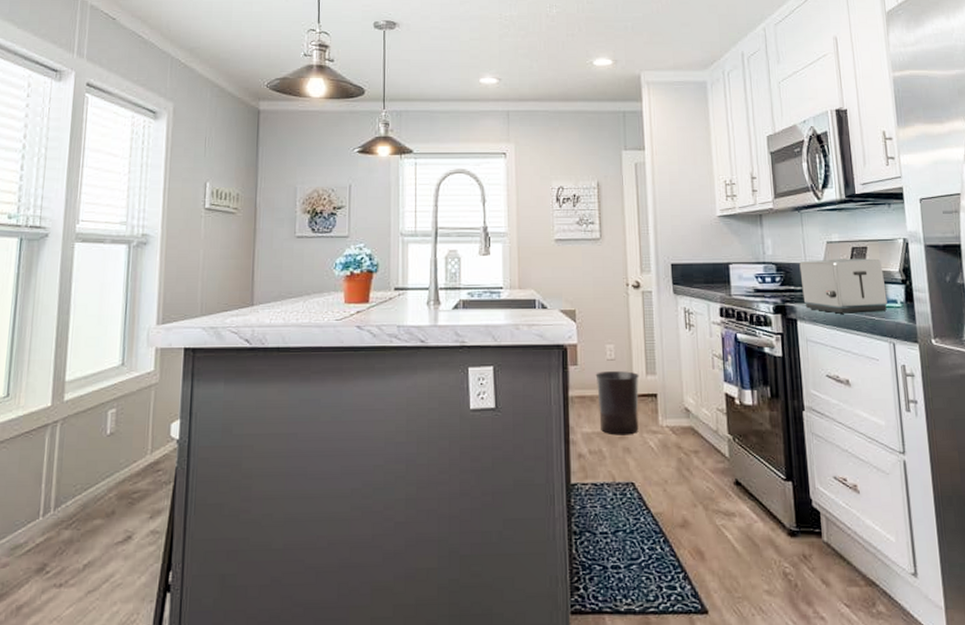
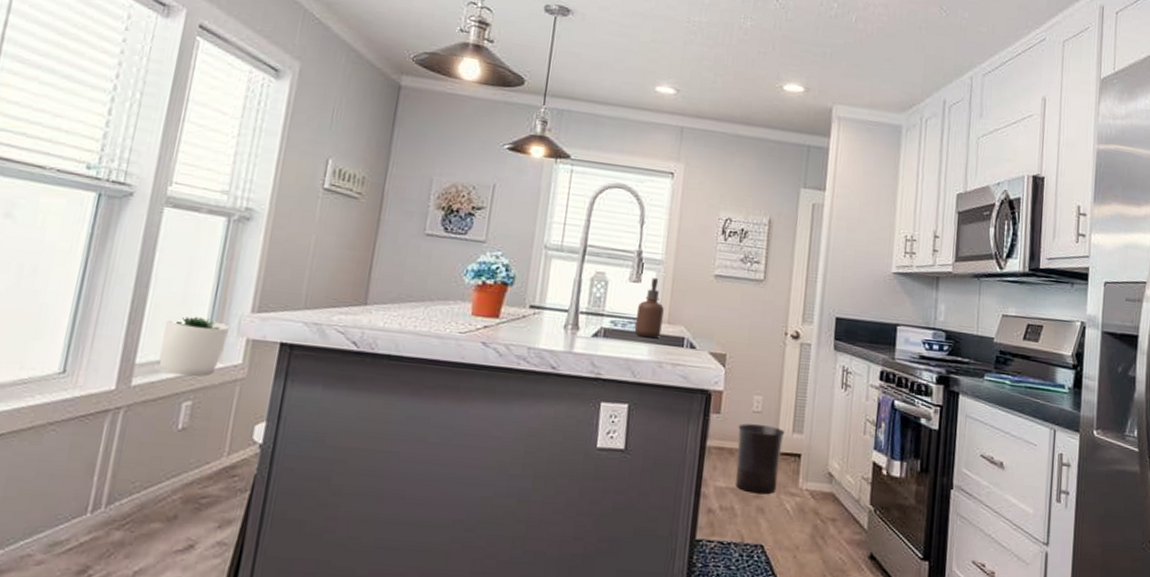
planter: none [81,333,140,388] -> present [154,316,229,378]
soap dispenser: none [489,249,514,304] -> present [634,278,664,339]
toaster: present [799,258,888,314] -> none [969,332,1056,395]

